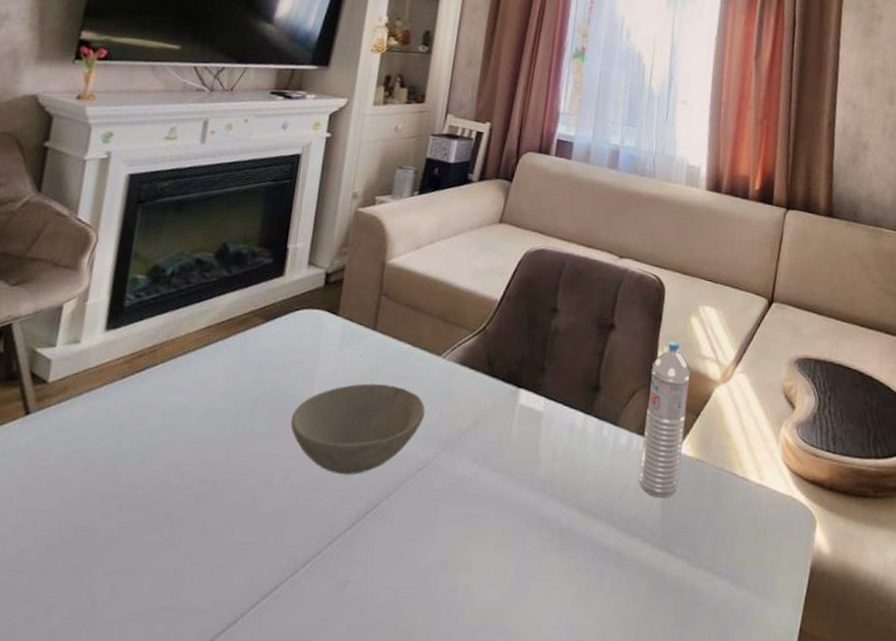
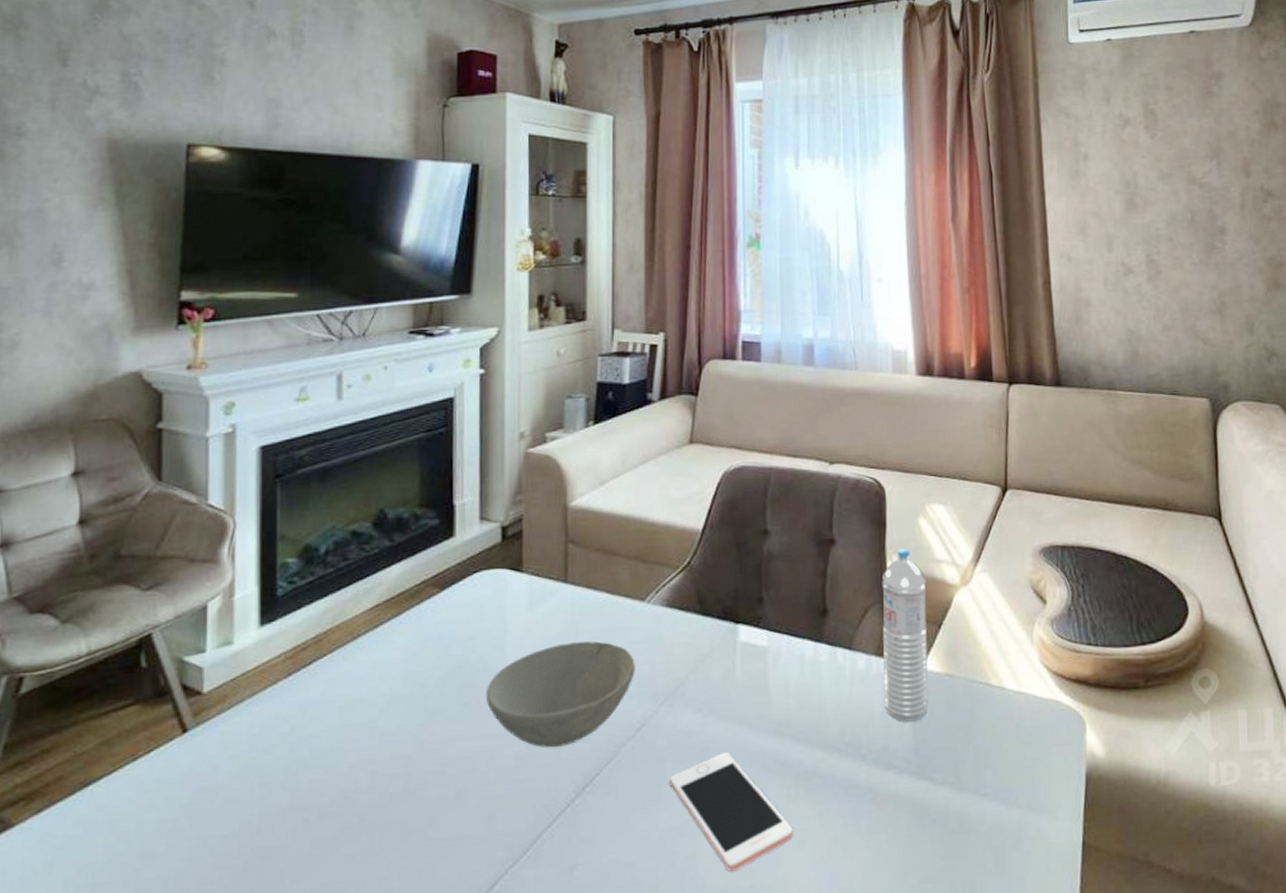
cell phone: none [440,500,544,609] -> present [669,751,793,871]

